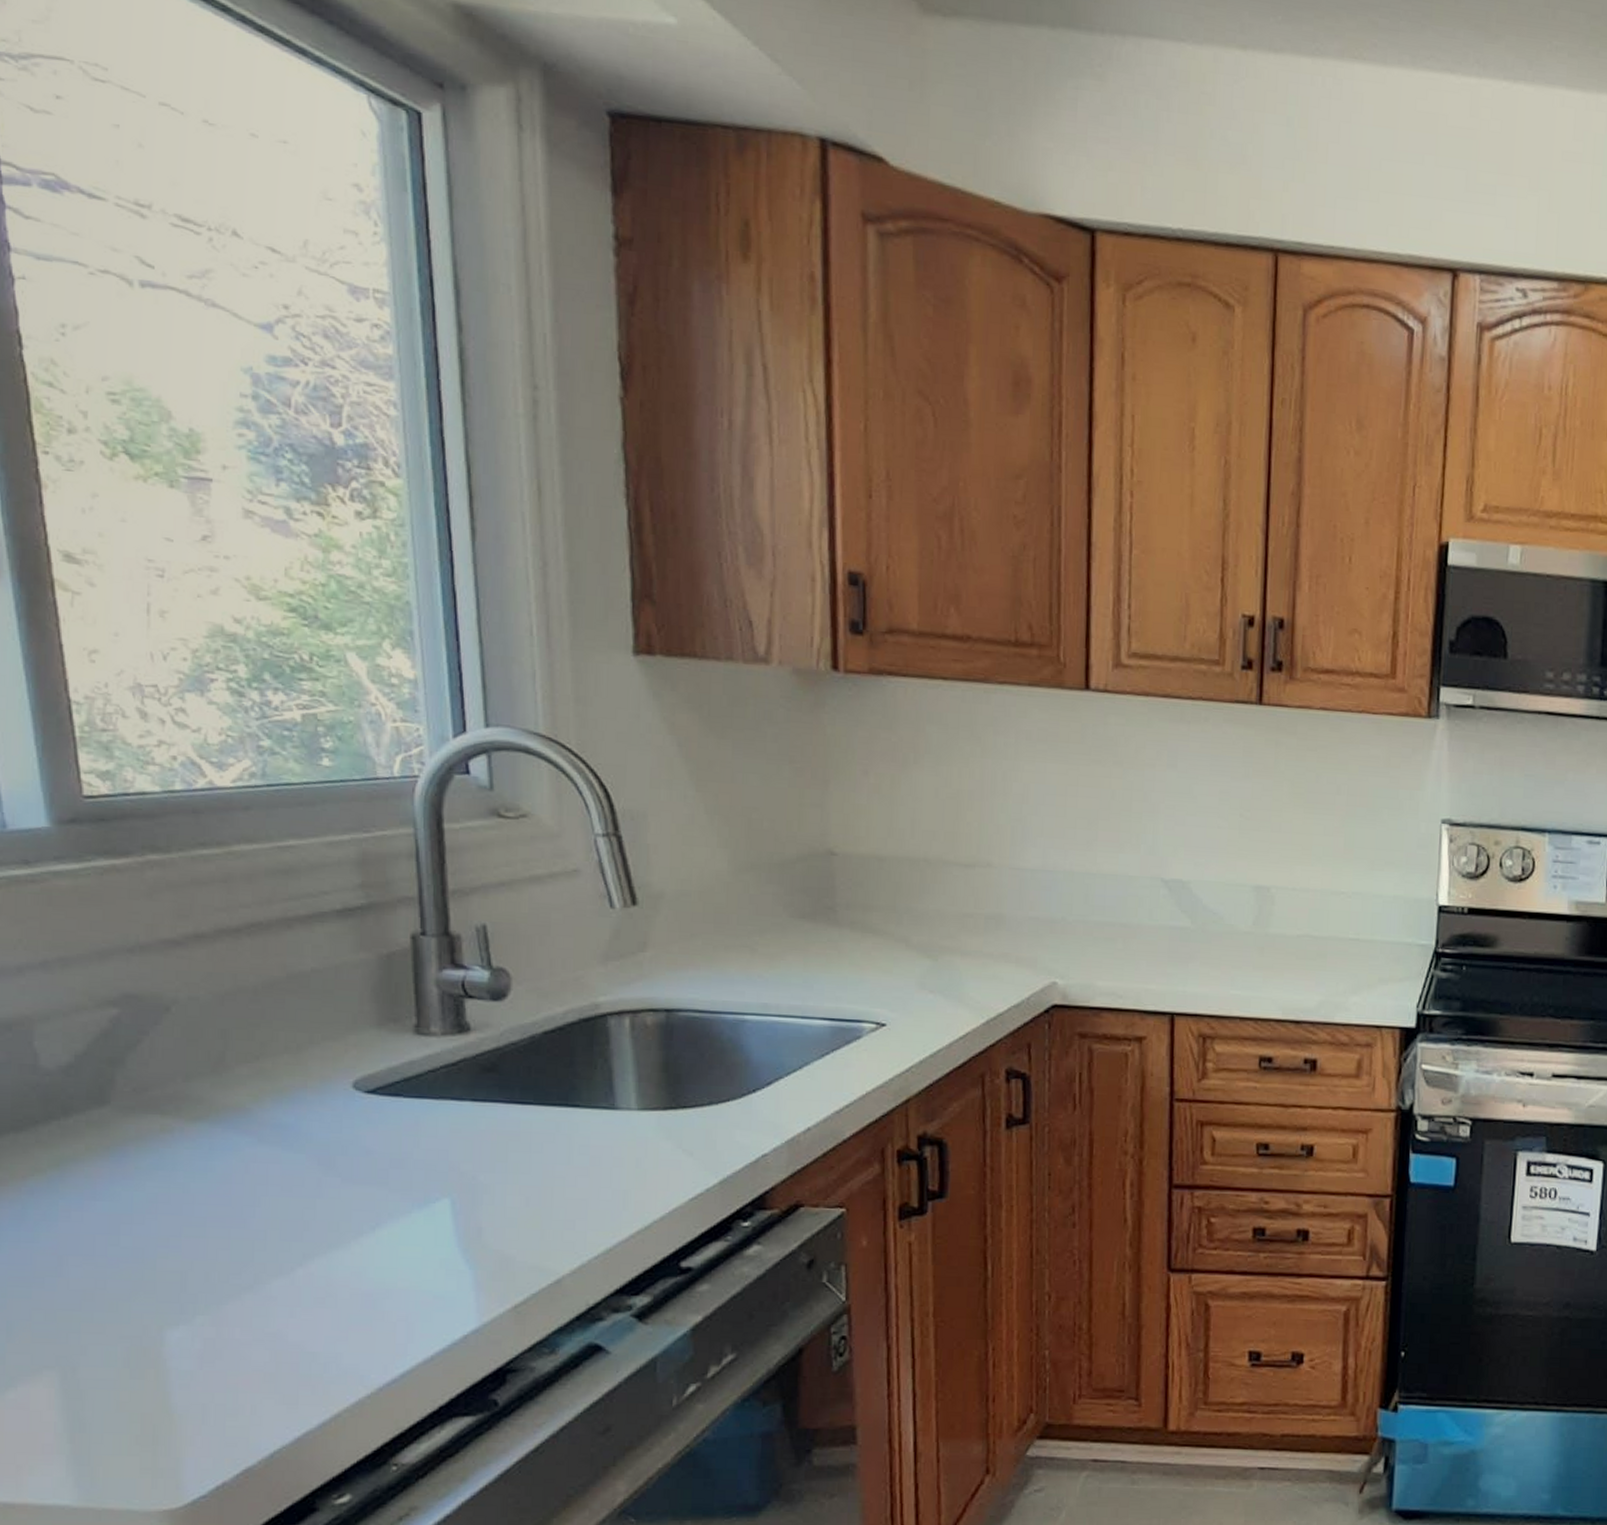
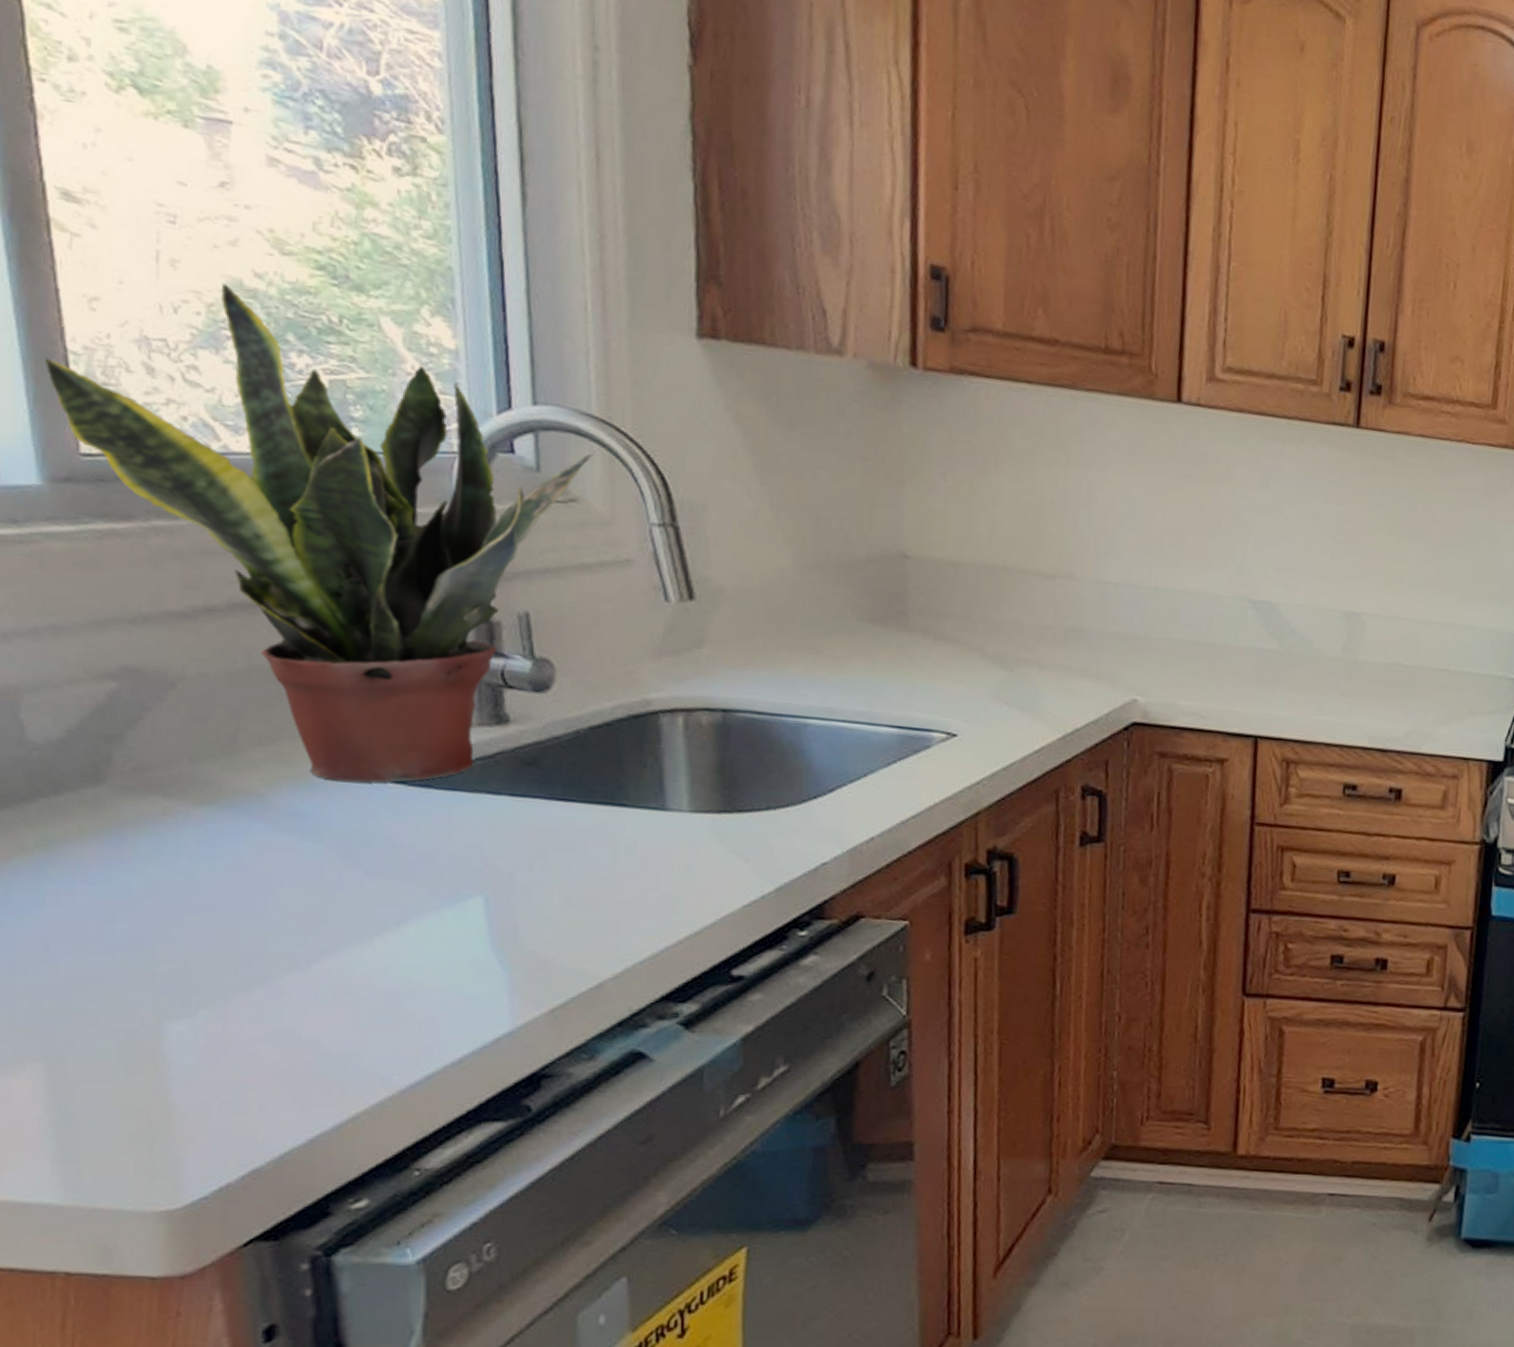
potted plant: none [52,630,543,1094] -> present [45,283,595,783]

